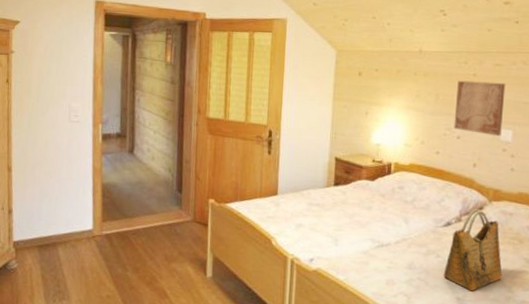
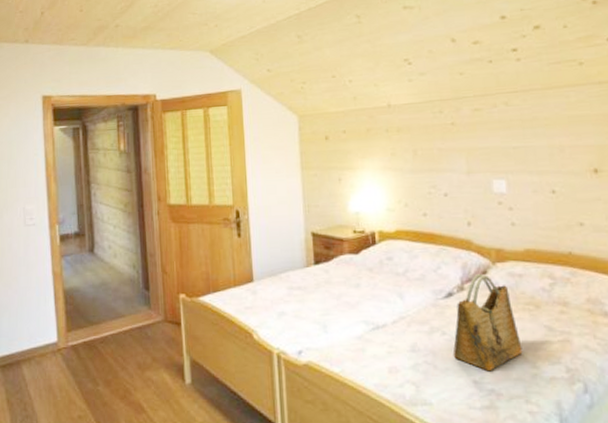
wall art: present [453,80,506,136] -> none [435,128,494,188]

